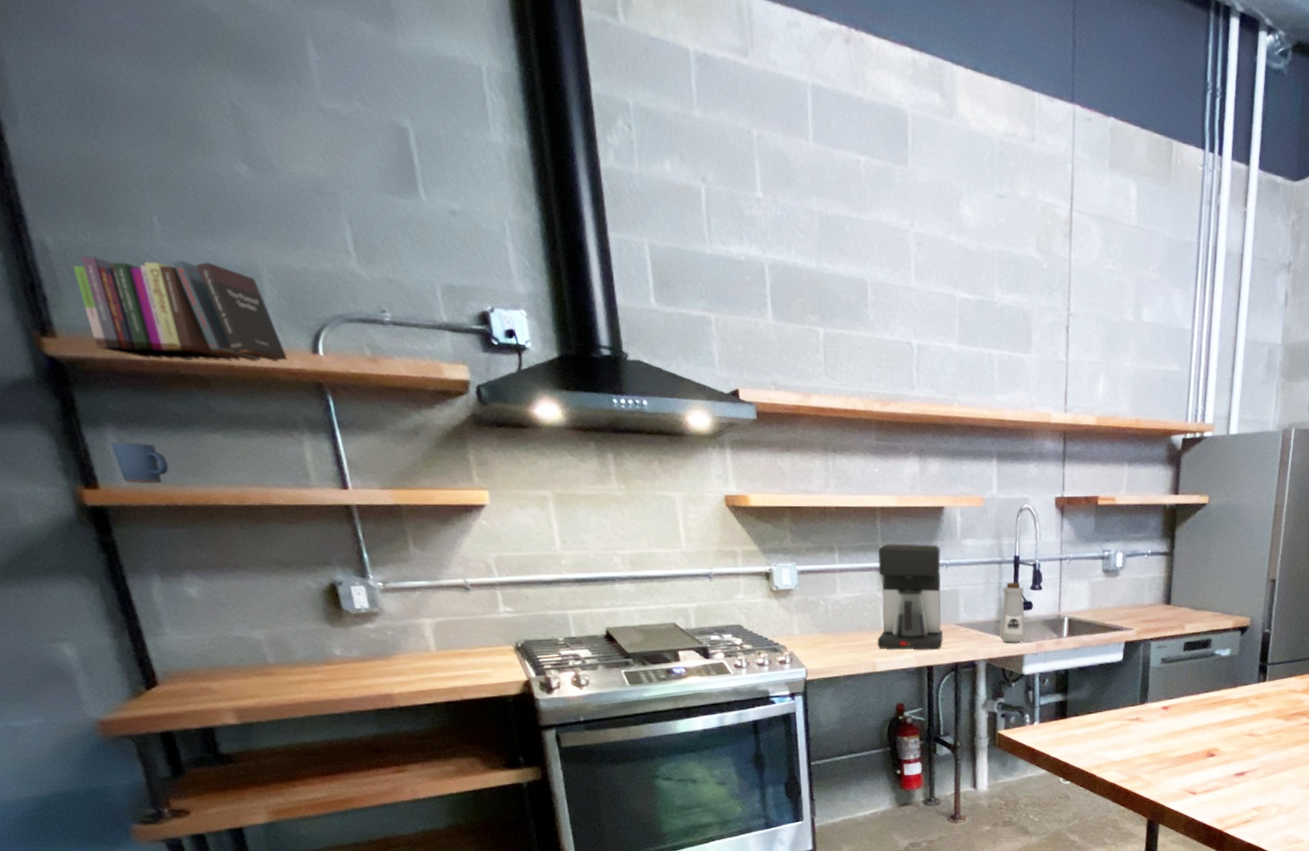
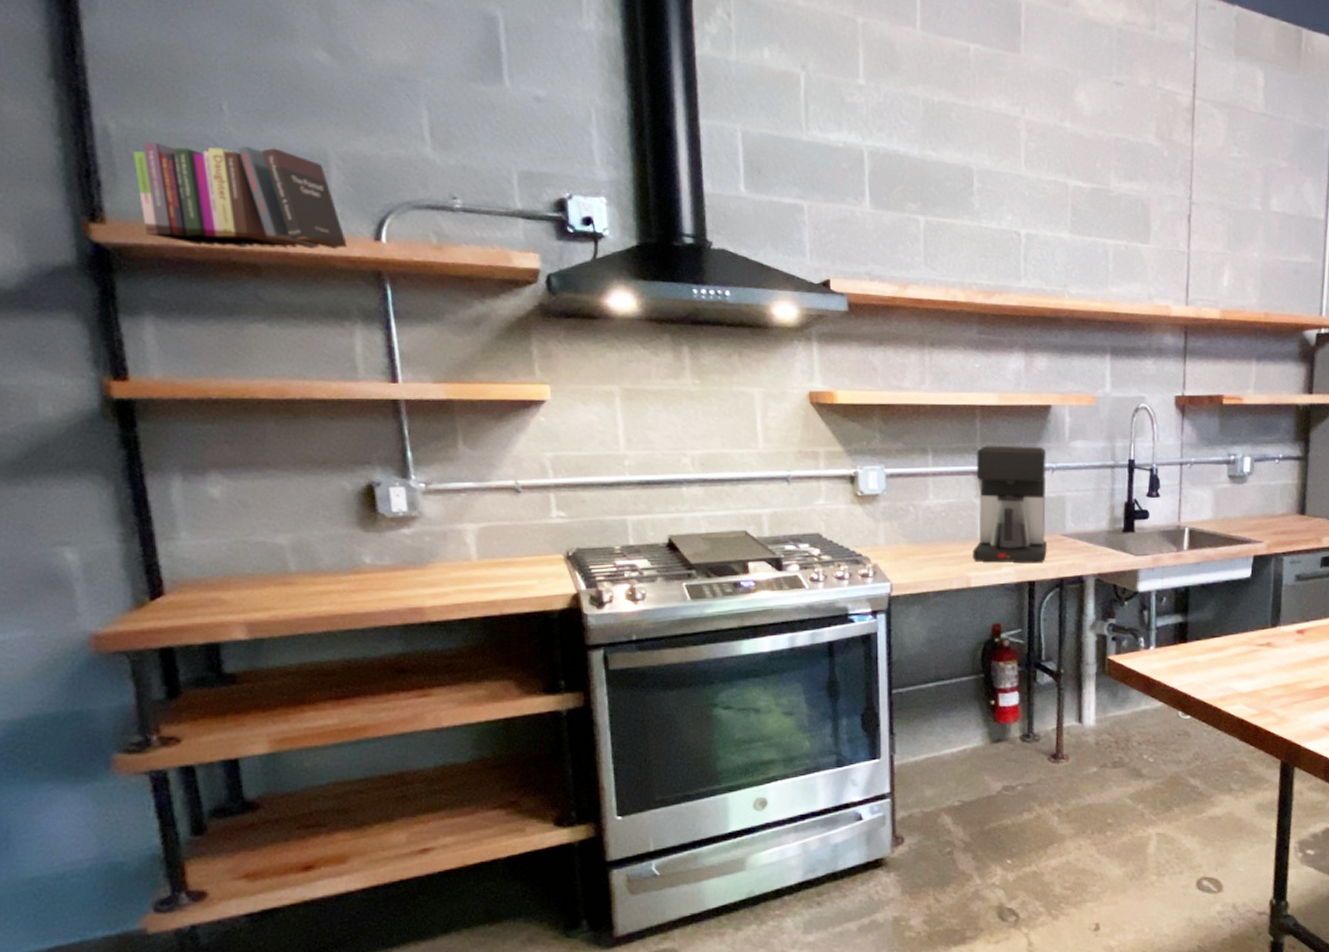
mug: present [111,442,169,483] -> none [148,332,207,375]
bottle: present [999,582,1025,643] -> none [1110,488,1140,556]

